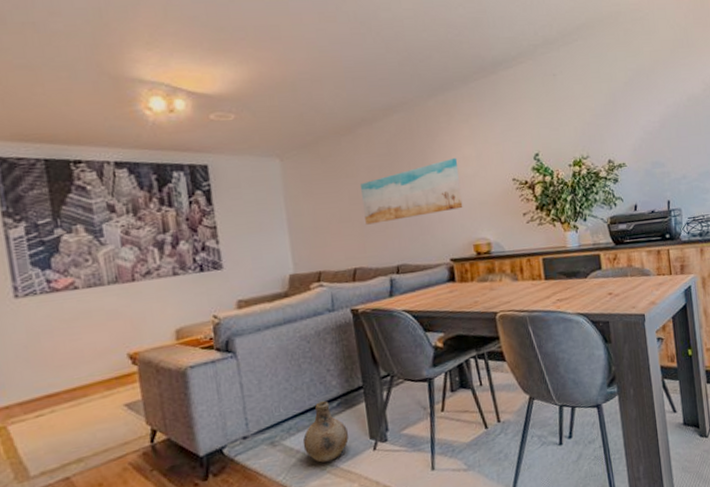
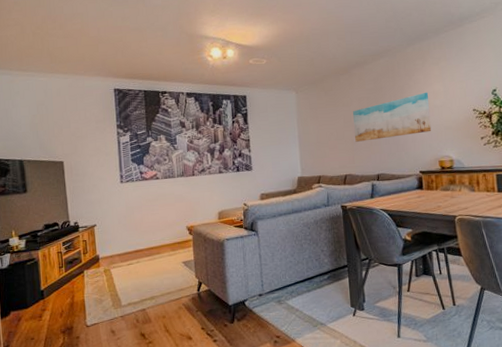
ceramic jug: present [302,401,349,463] -> none [301,274,335,321]

